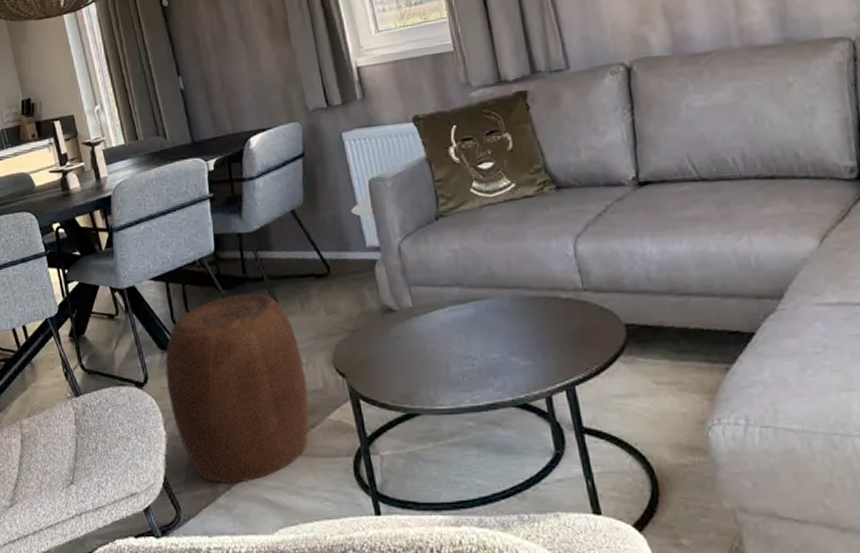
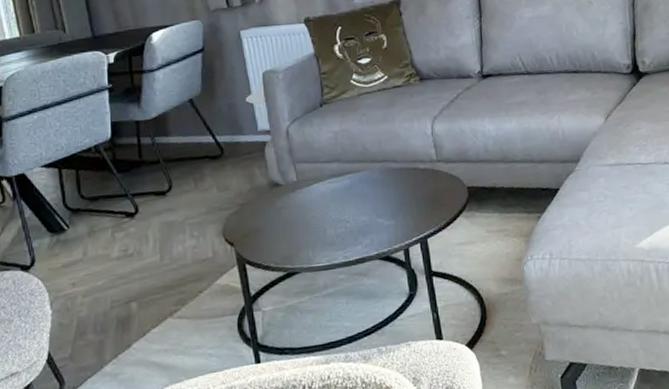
stool: present [165,293,309,484] -> none [54,175,198,353]

